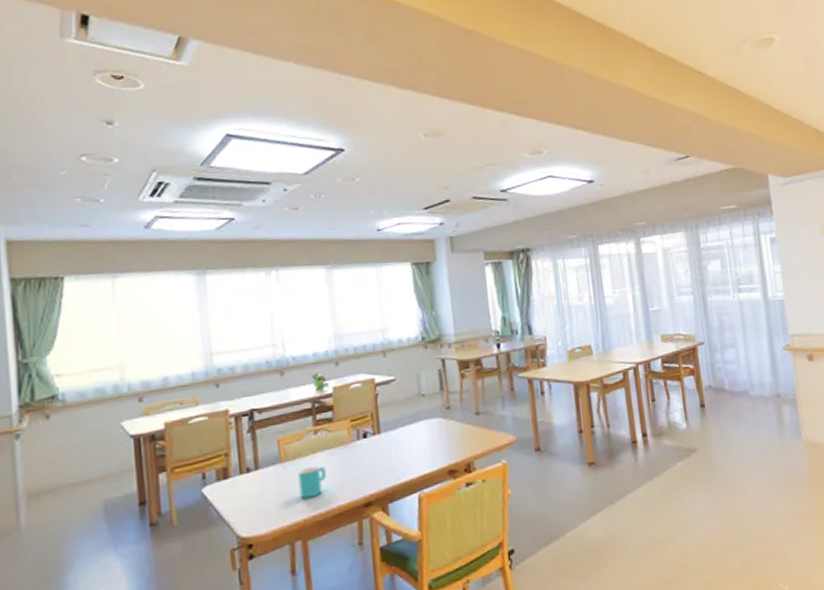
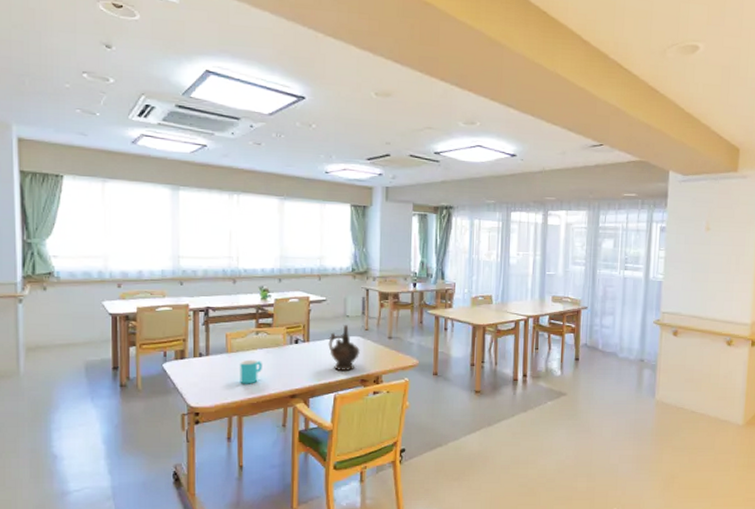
ceremonial vessel: none [403,406,444,464] -> present [328,325,361,372]

